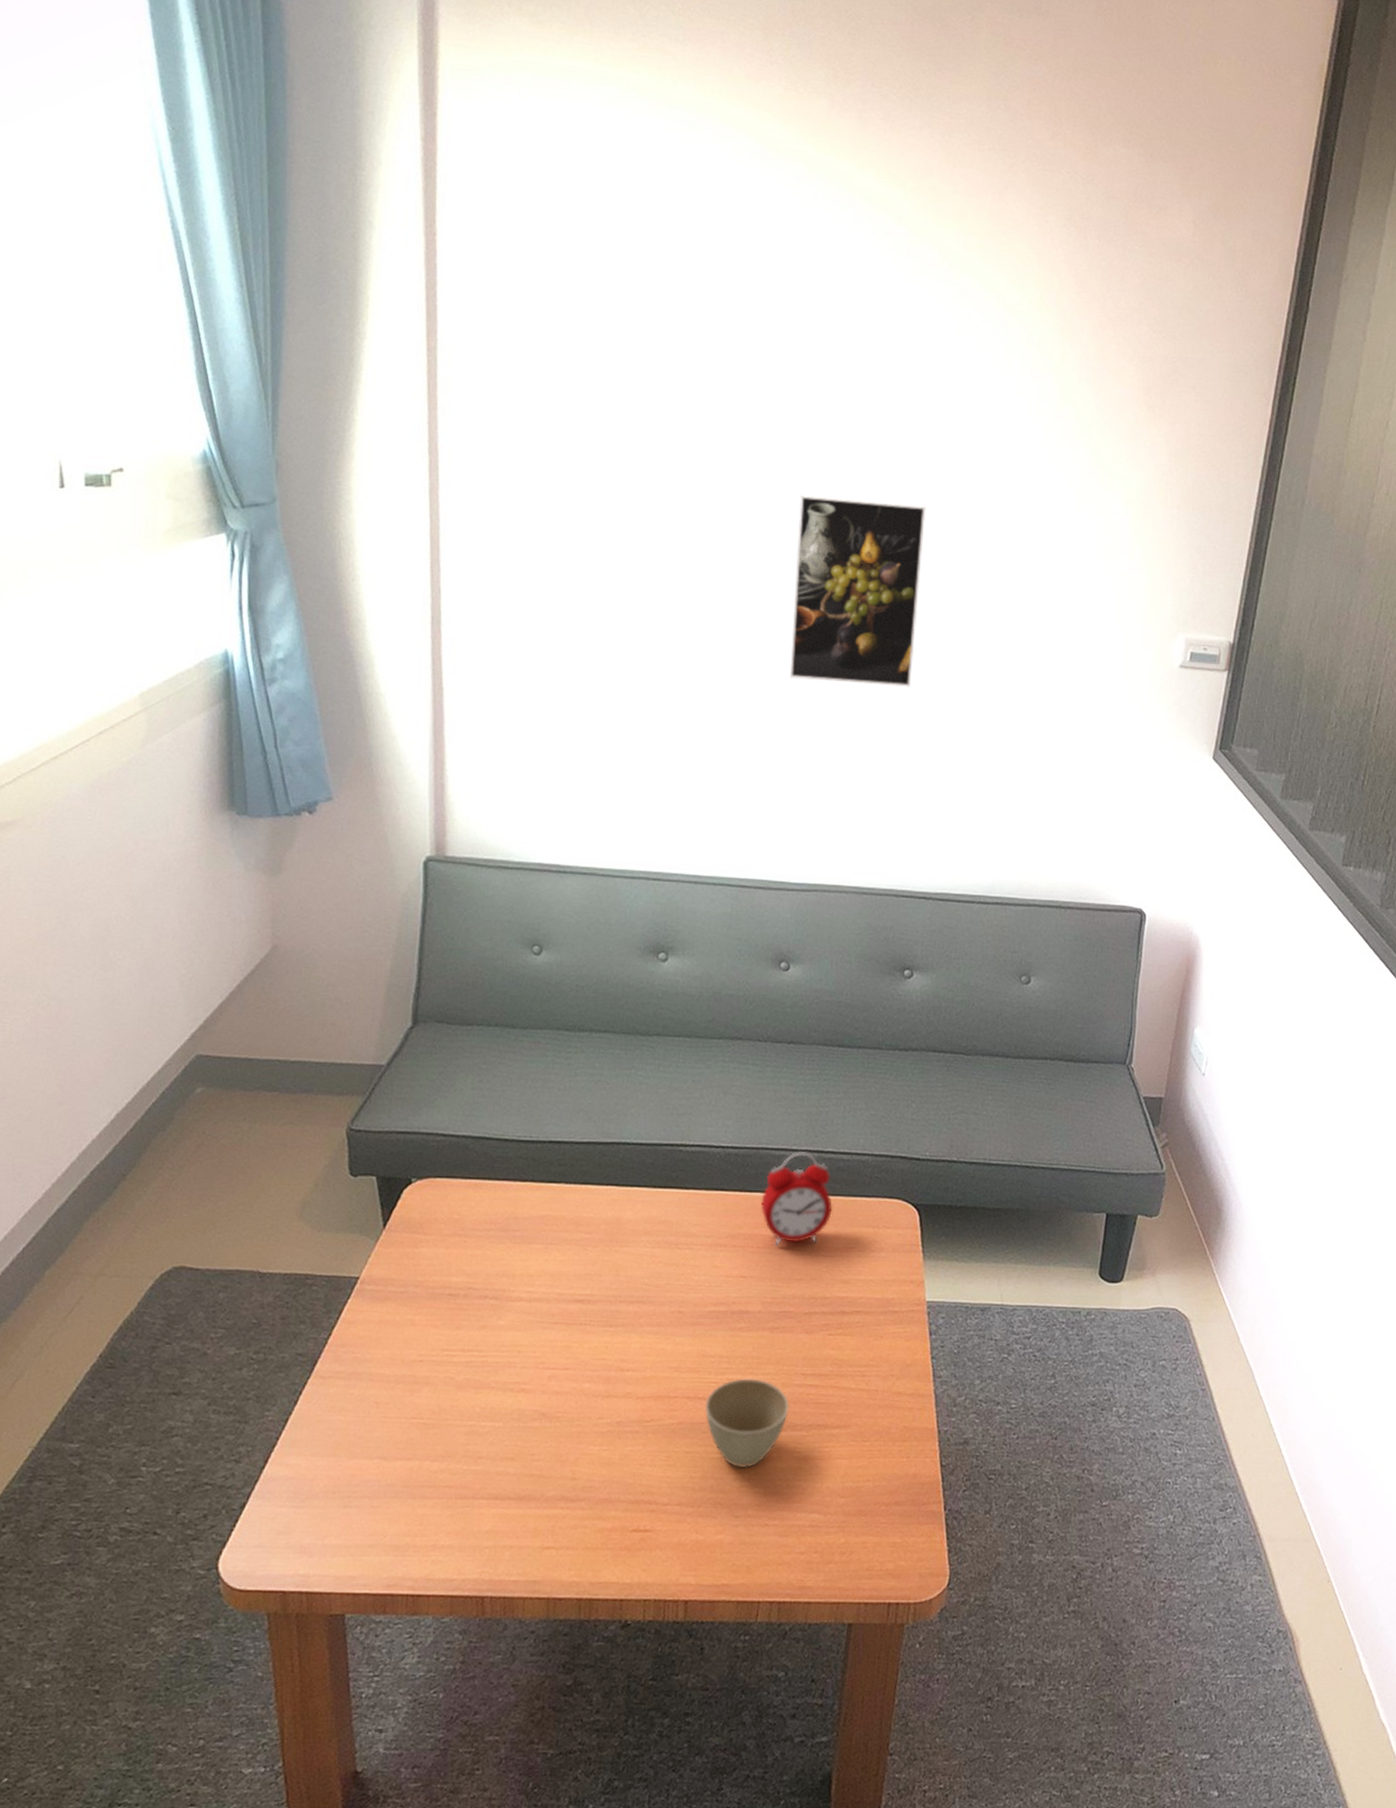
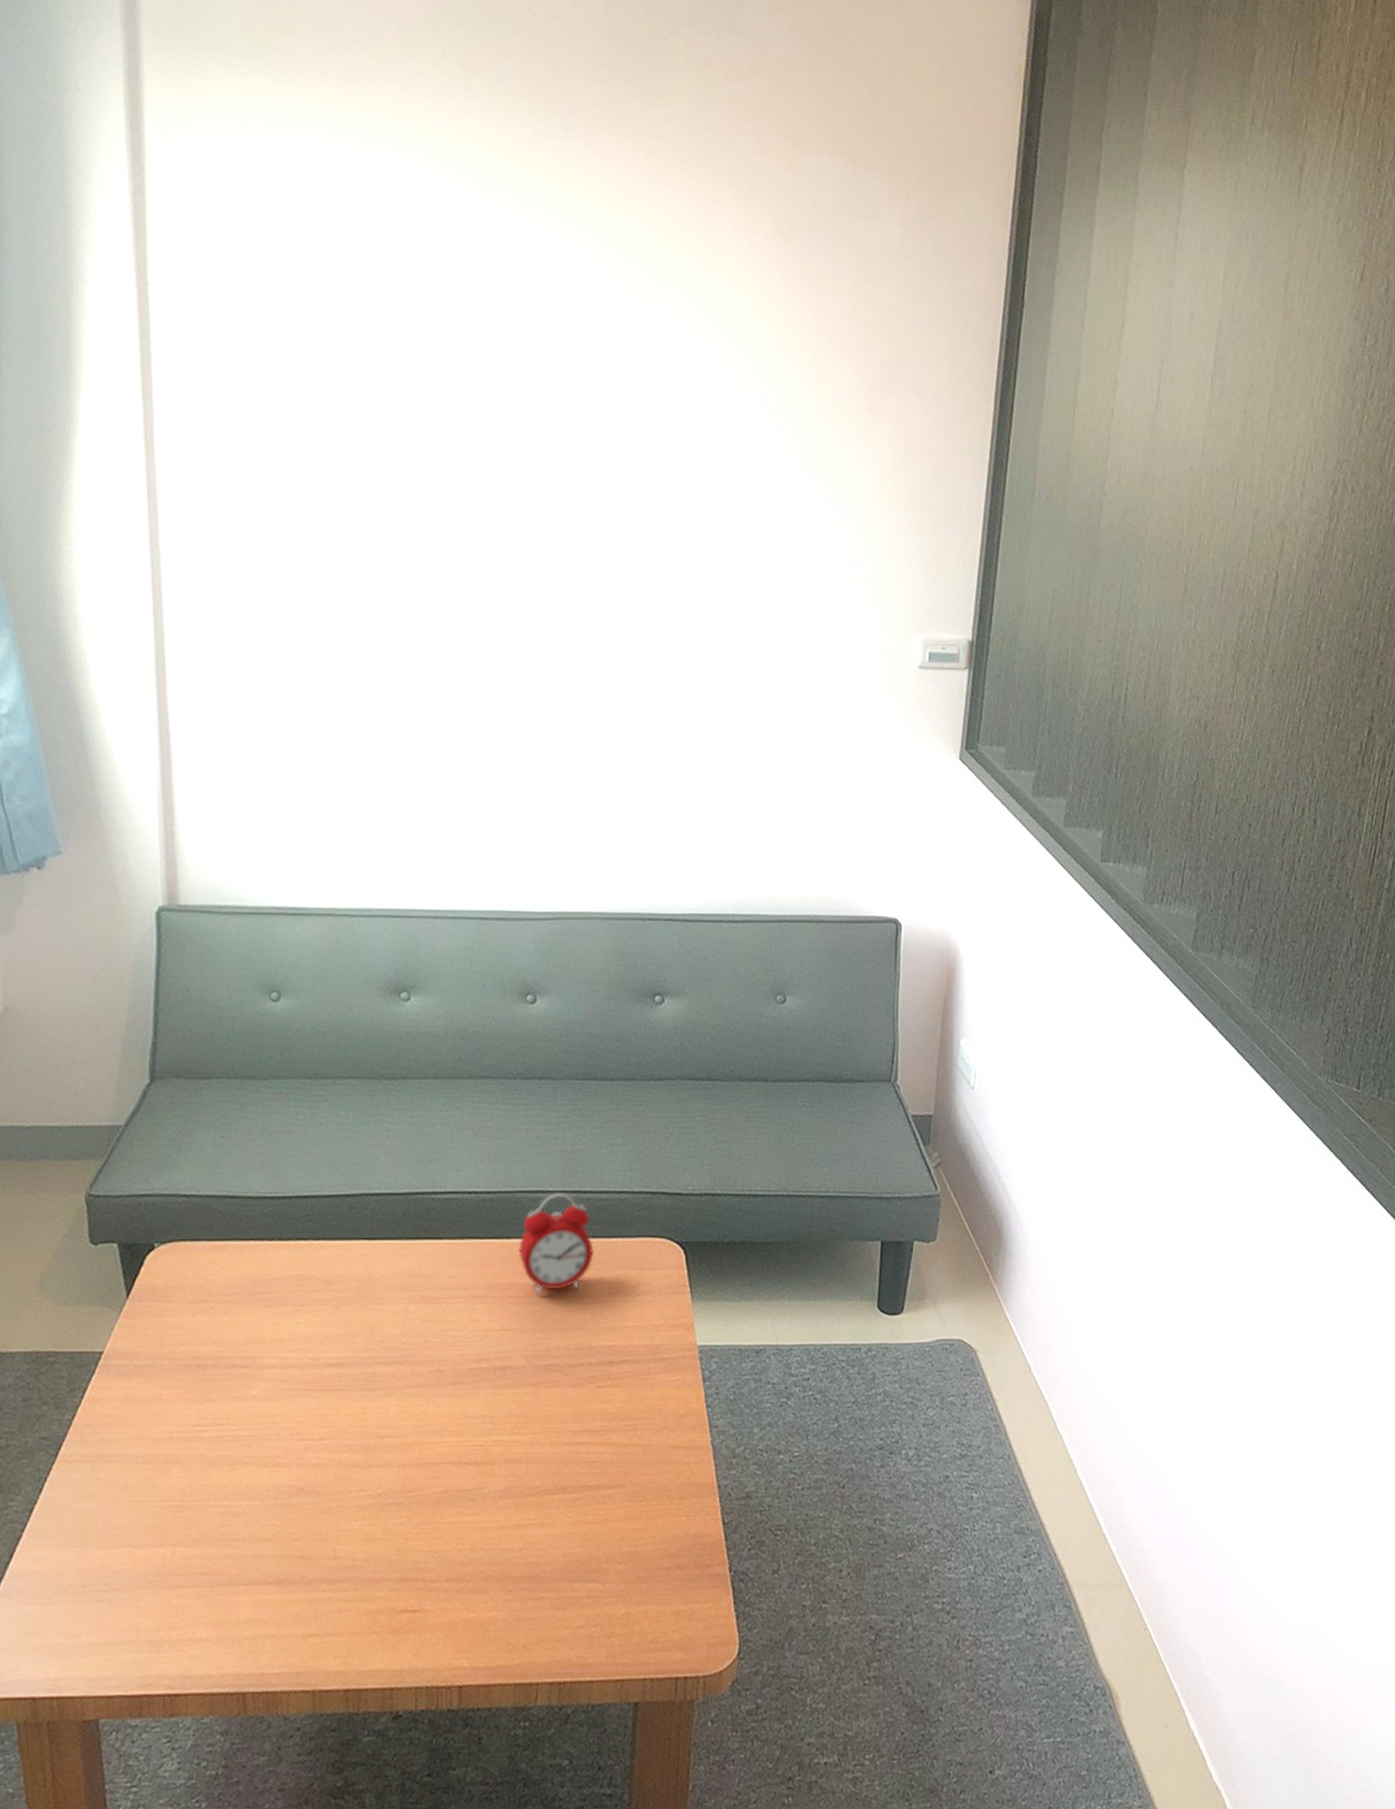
cup: present [704,1378,789,1469] -> none [470,1439,559,1538]
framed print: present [789,495,926,687] -> none [521,517,650,705]

